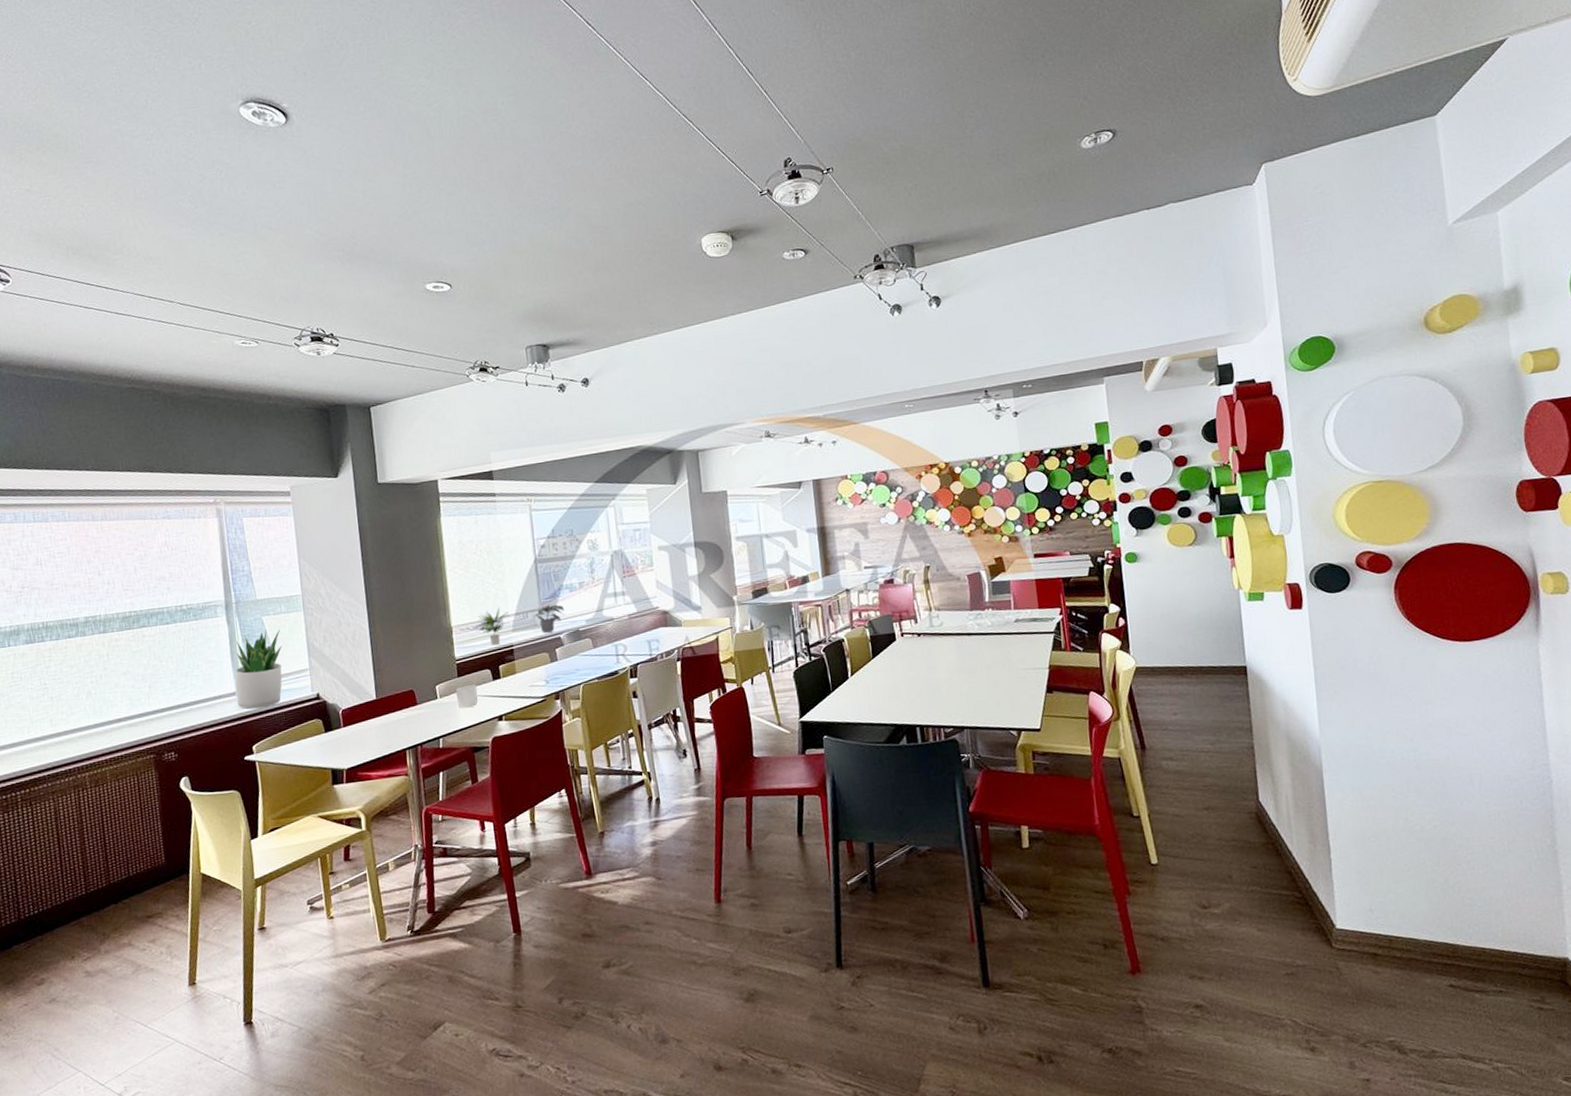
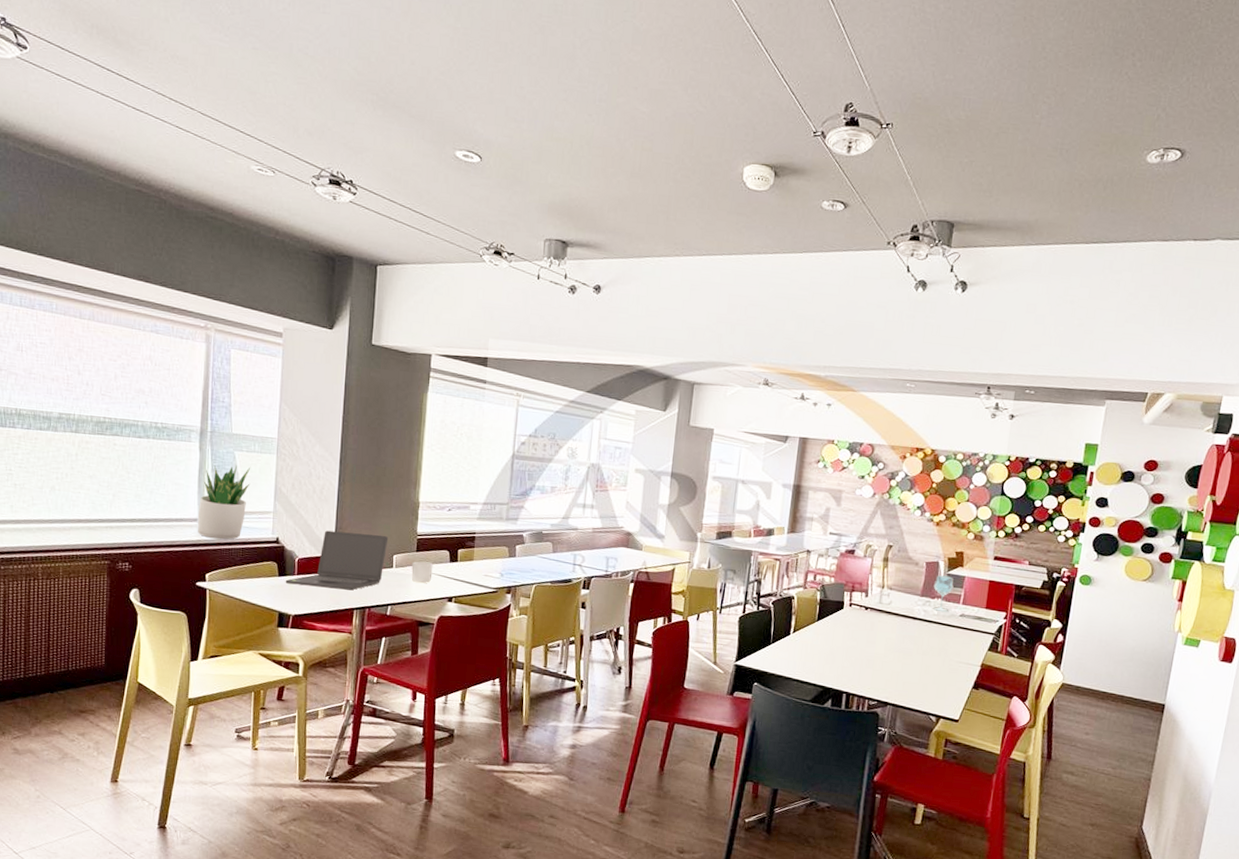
laptop: none [332,667,429,738] -> present [285,530,389,590]
plant: present [475,608,509,645] -> none [442,493,478,529]
potted plant: present [534,604,565,633] -> none [501,501,532,528]
wine glass: none [980,584,1002,622] -> present [933,575,954,613]

